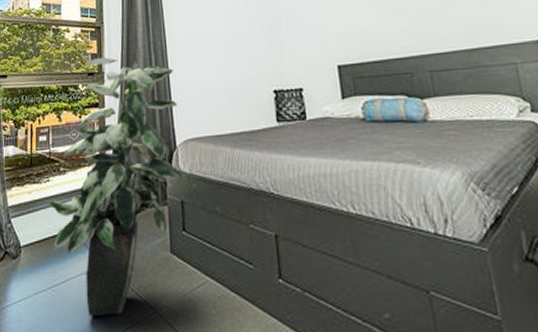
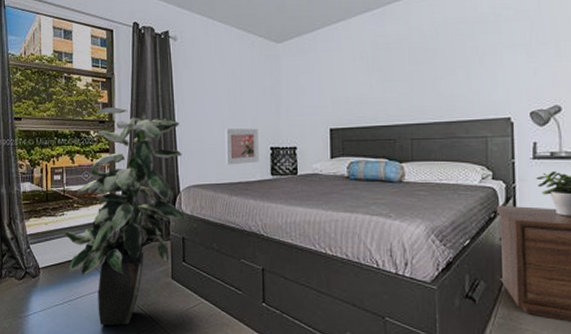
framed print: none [222,70,262,114] -> present [225,128,259,165]

